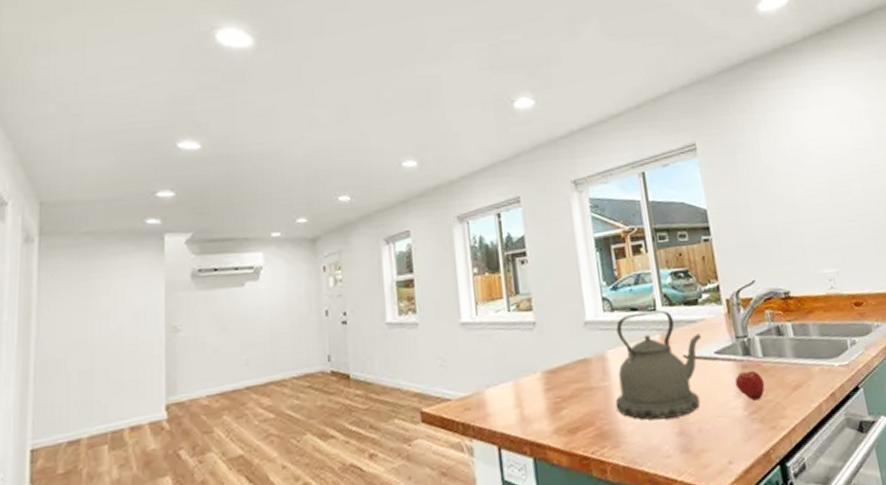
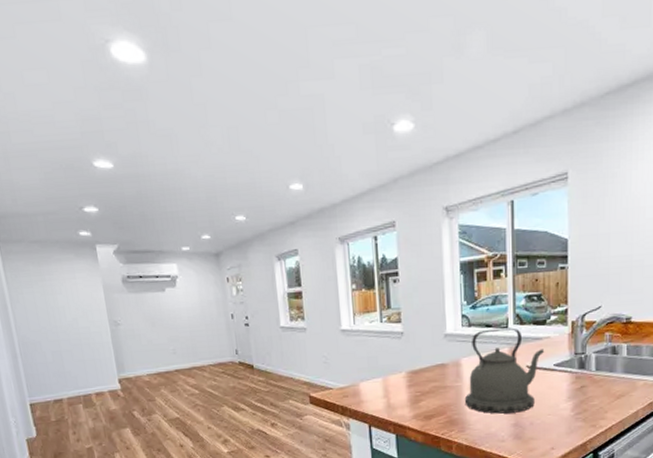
fruit: present [734,370,765,401] -> none [567,381,593,405]

